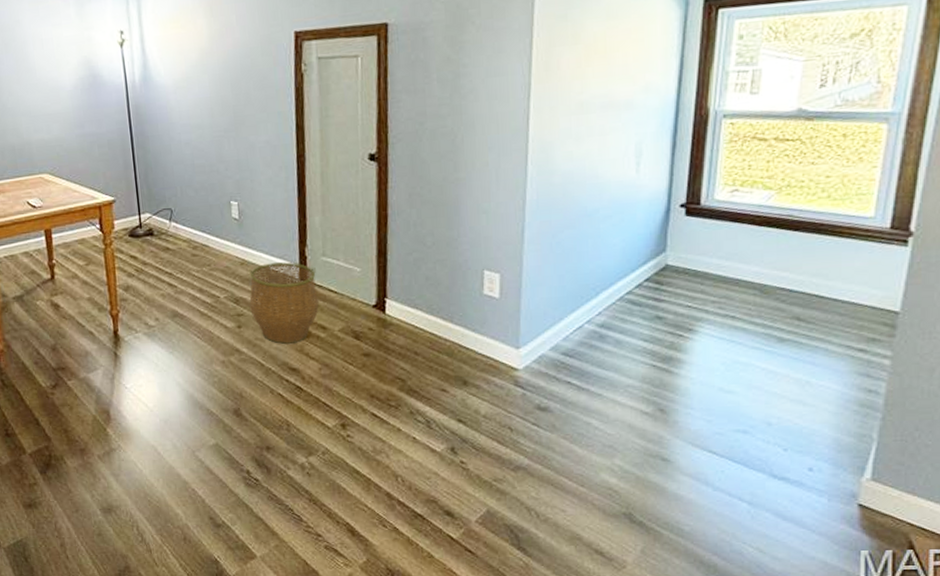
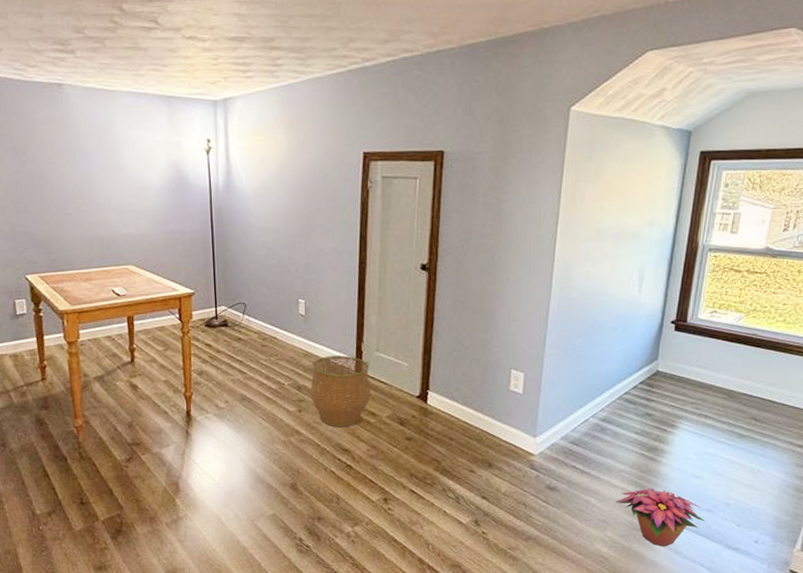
flower arrangement: none [623,406,740,477] -> present [615,488,705,547]

